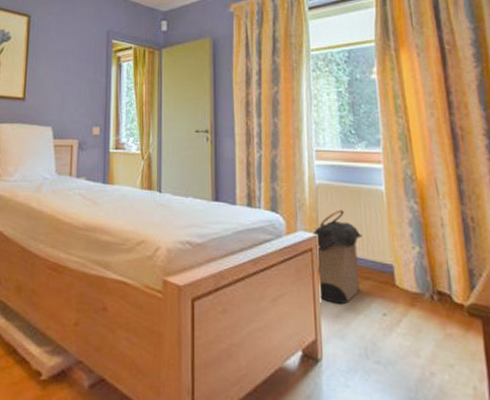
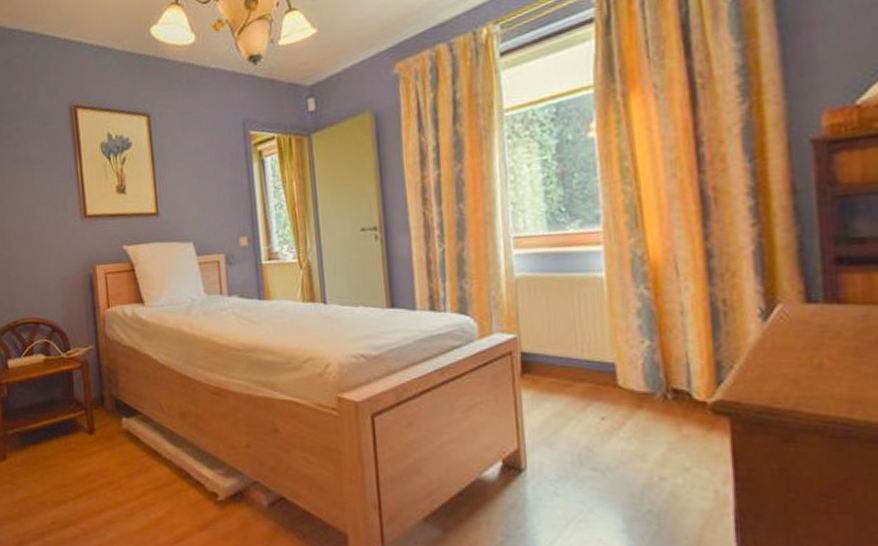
laundry hamper: present [312,210,363,305] -> none [512,305,576,411]

